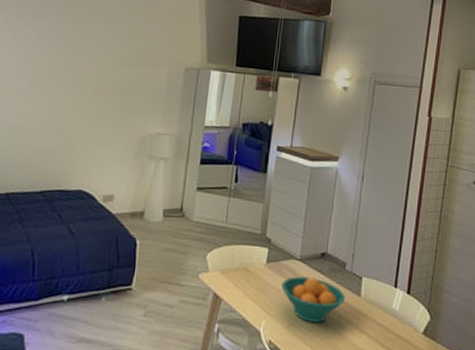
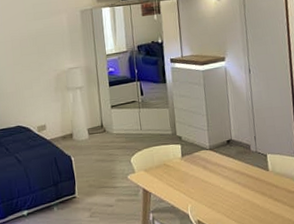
fruit bowl: present [281,276,345,323] -> none [198,162,256,200]

